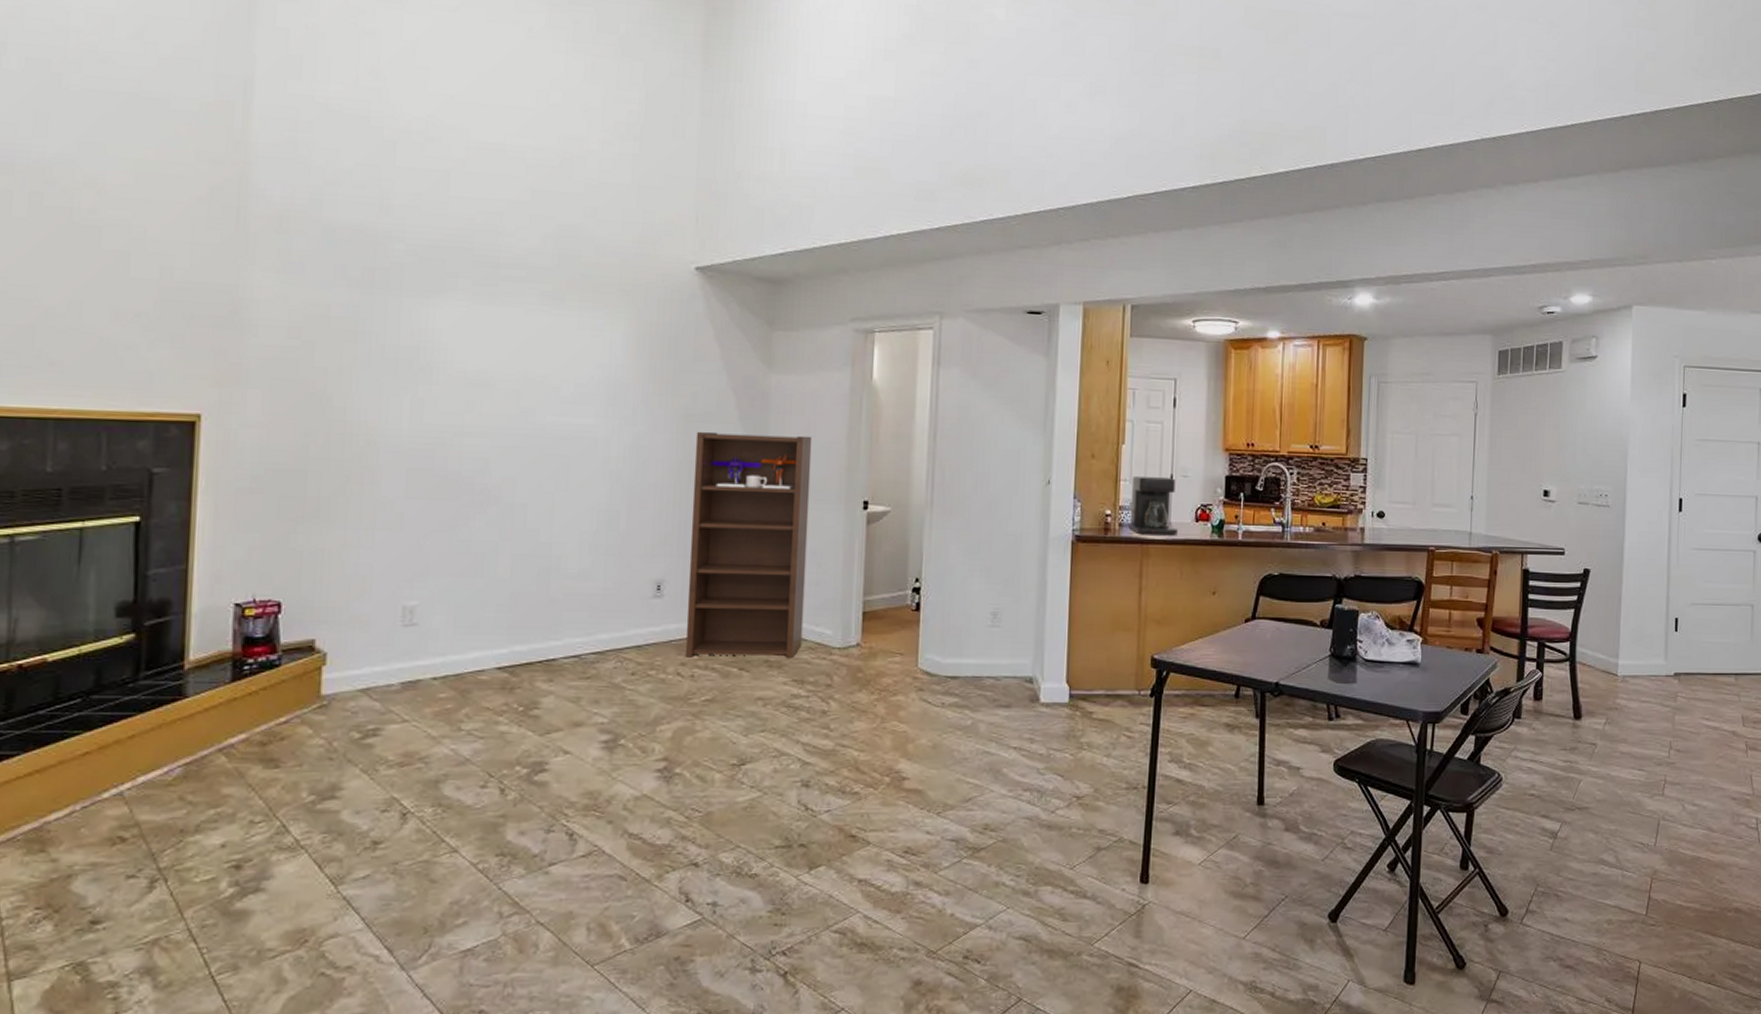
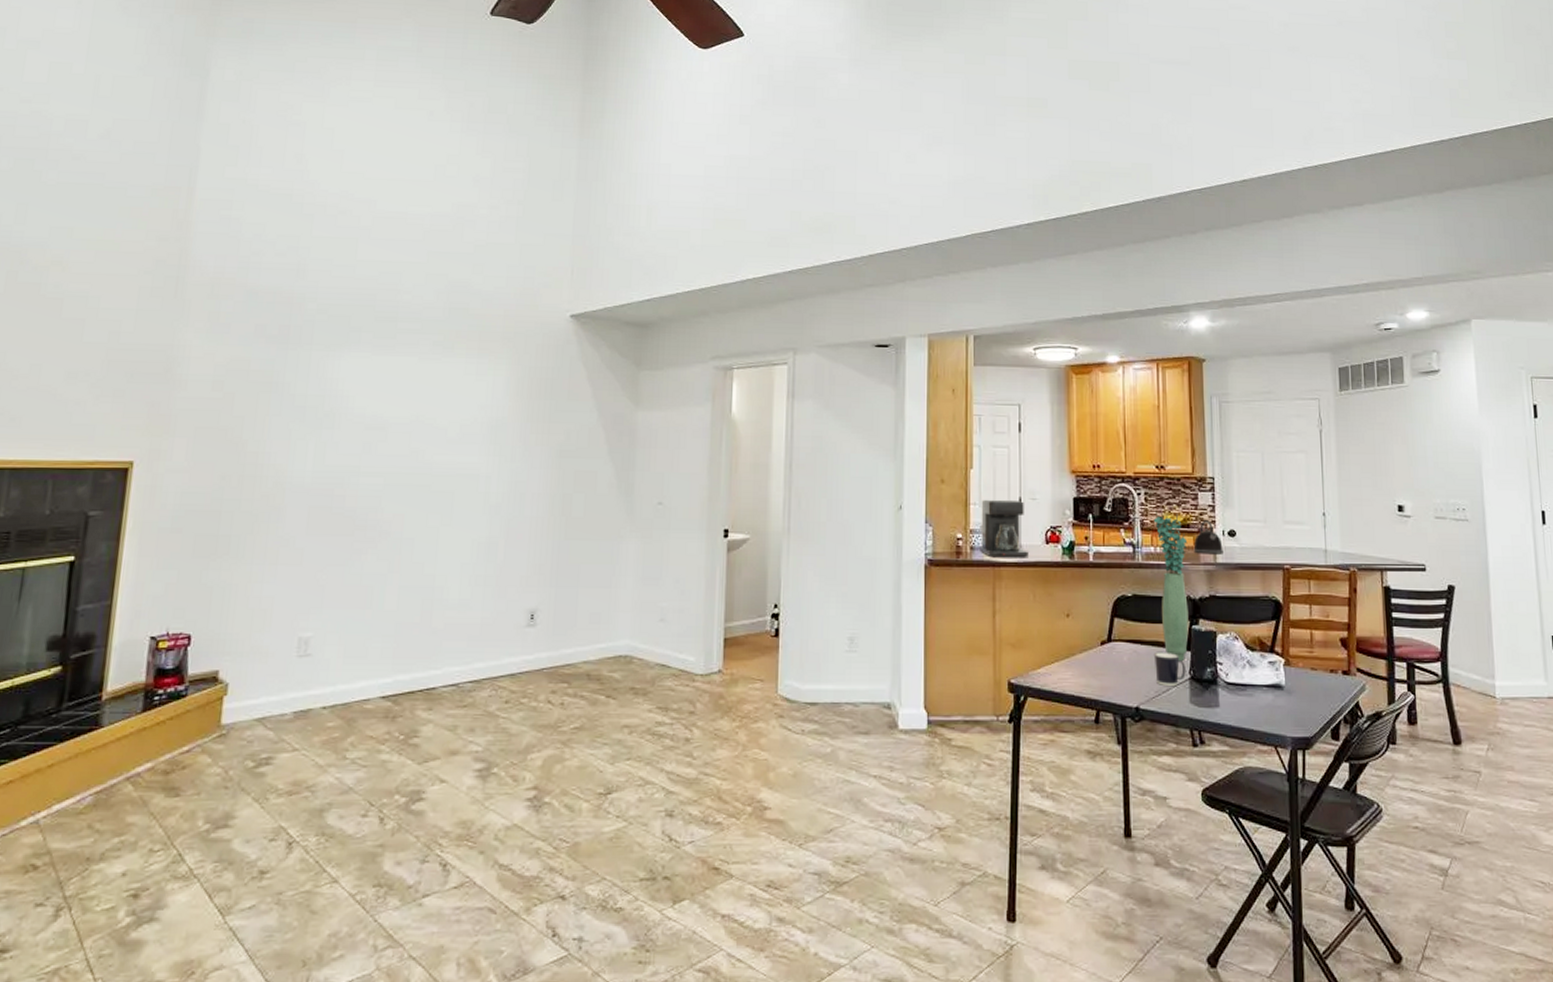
bookshelf: present [686,431,813,659] -> none [556,466,676,686]
mug: none [1296,631,1327,663] -> present [1153,653,1186,687]
vase: none [1304,491,1337,640] -> present [1153,511,1189,662]
kettle: none [1342,501,1371,537] -> present [1193,520,1223,556]

